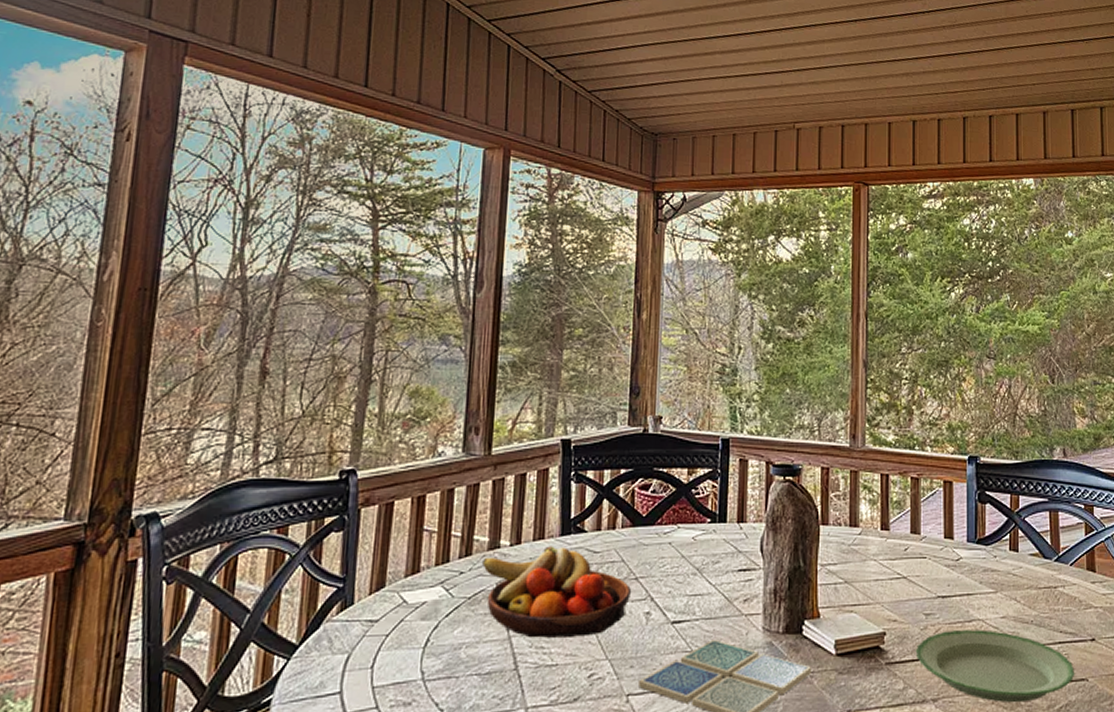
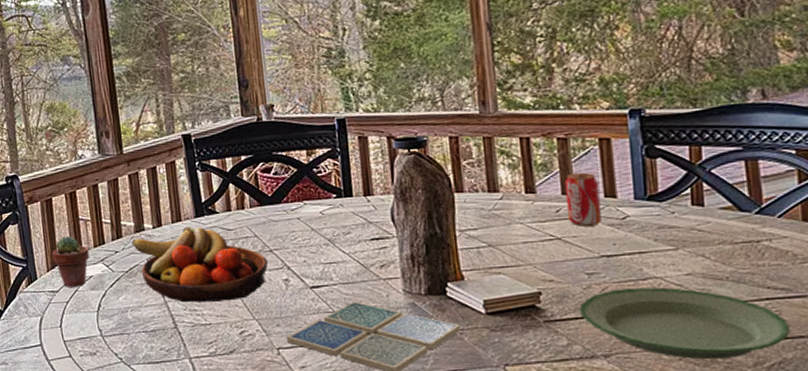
potted succulent: none [379,550,428,617] -> present [52,236,90,288]
beverage can: none [913,512,940,566] -> present [564,172,601,227]

